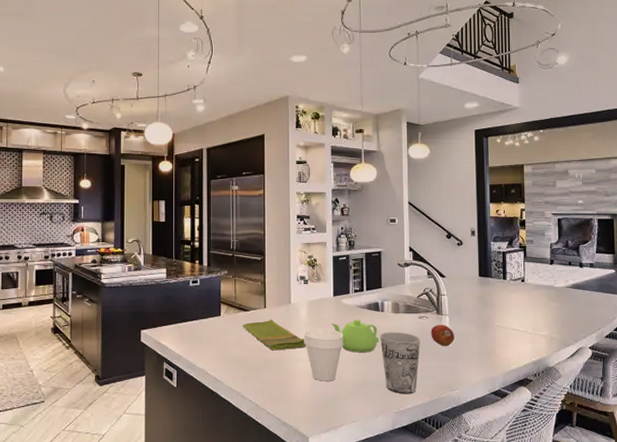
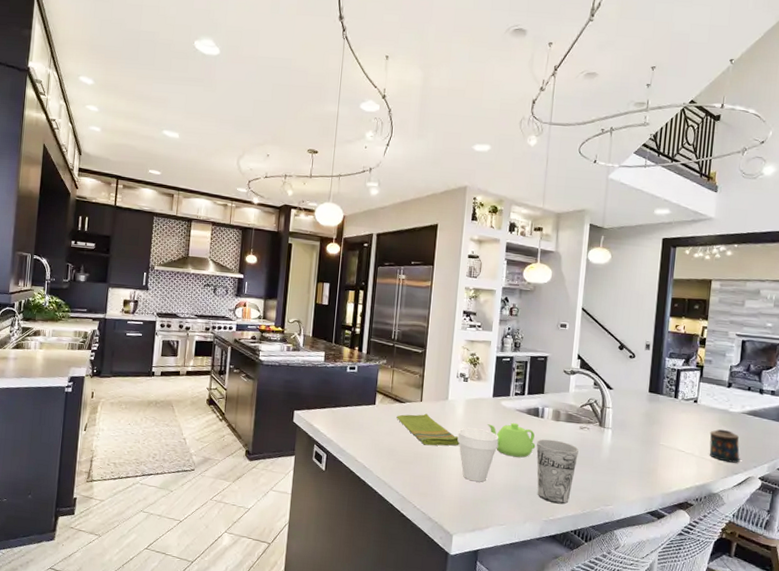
fruit: present [431,324,454,347] -> none [590,437,616,461]
candle: none [539,305,571,336] -> present [709,429,741,463]

